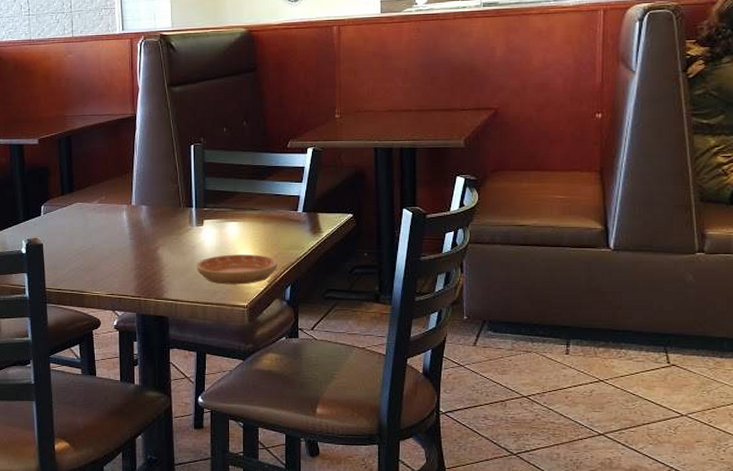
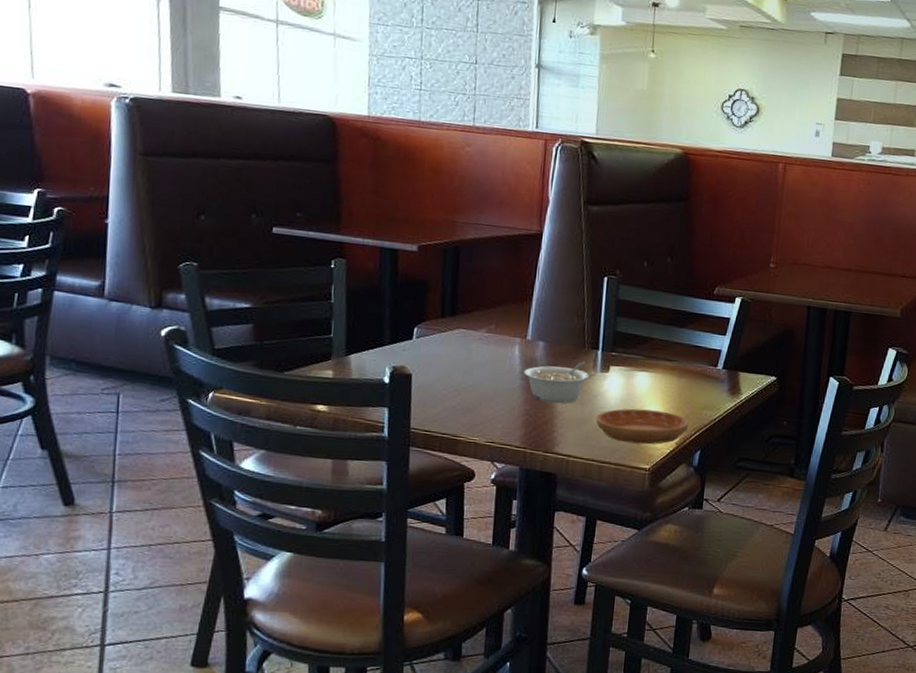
legume: none [132,219,188,257] -> present [523,361,590,404]

